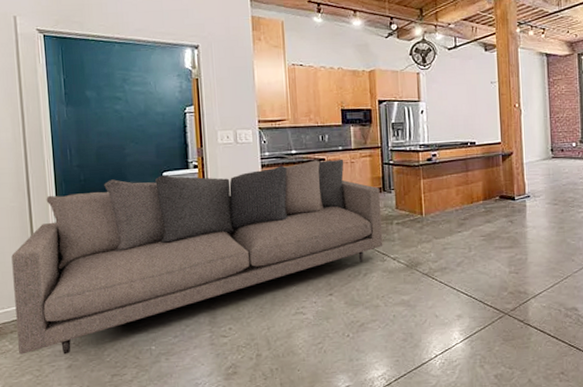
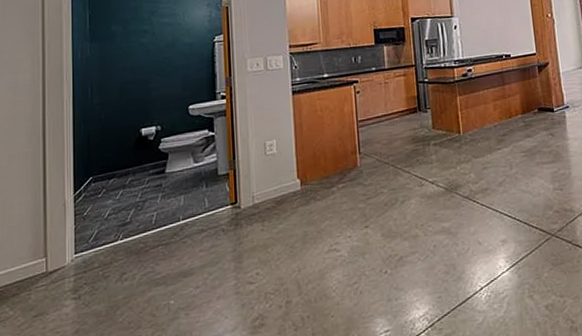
sofa: present [11,159,383,355] -> none [20,79,421,322]

